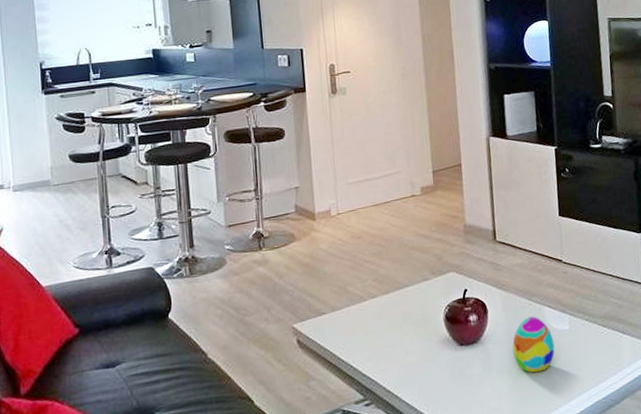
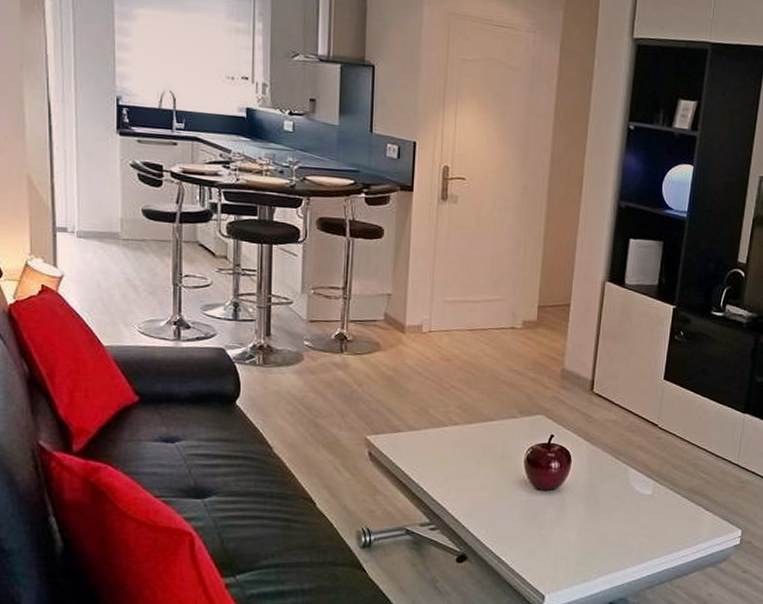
decorative egg: present [512,316,555,373] -> none [590,475,634,531]

